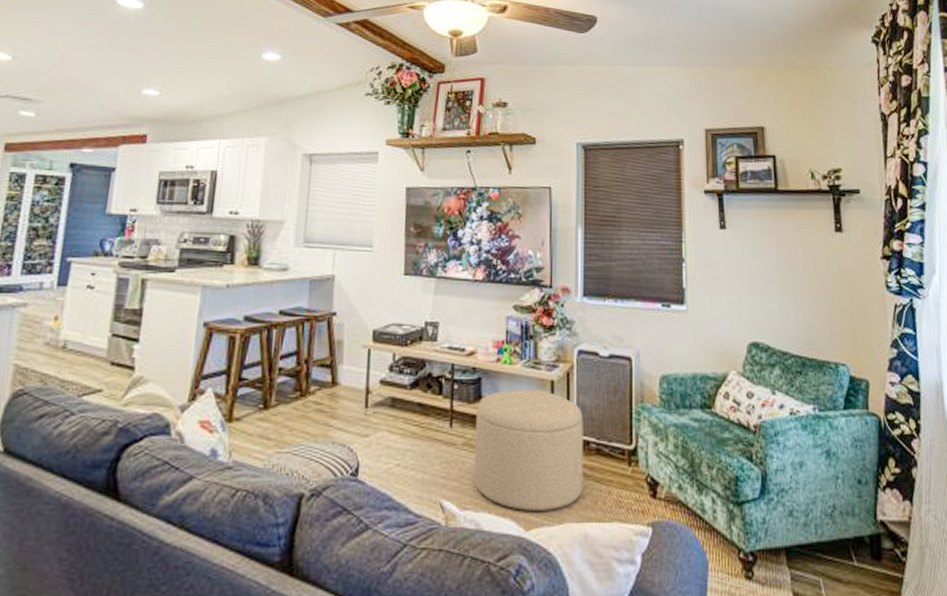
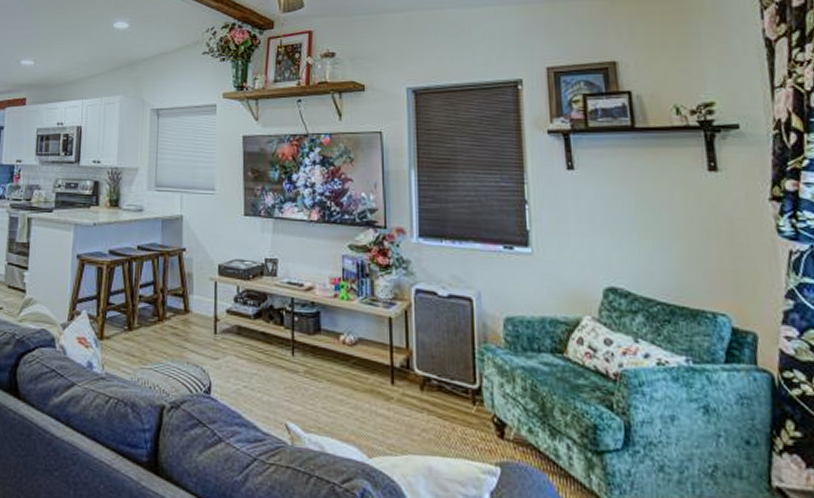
ottoman: present [474,390,583,511] -> none [317,324,425,441]

